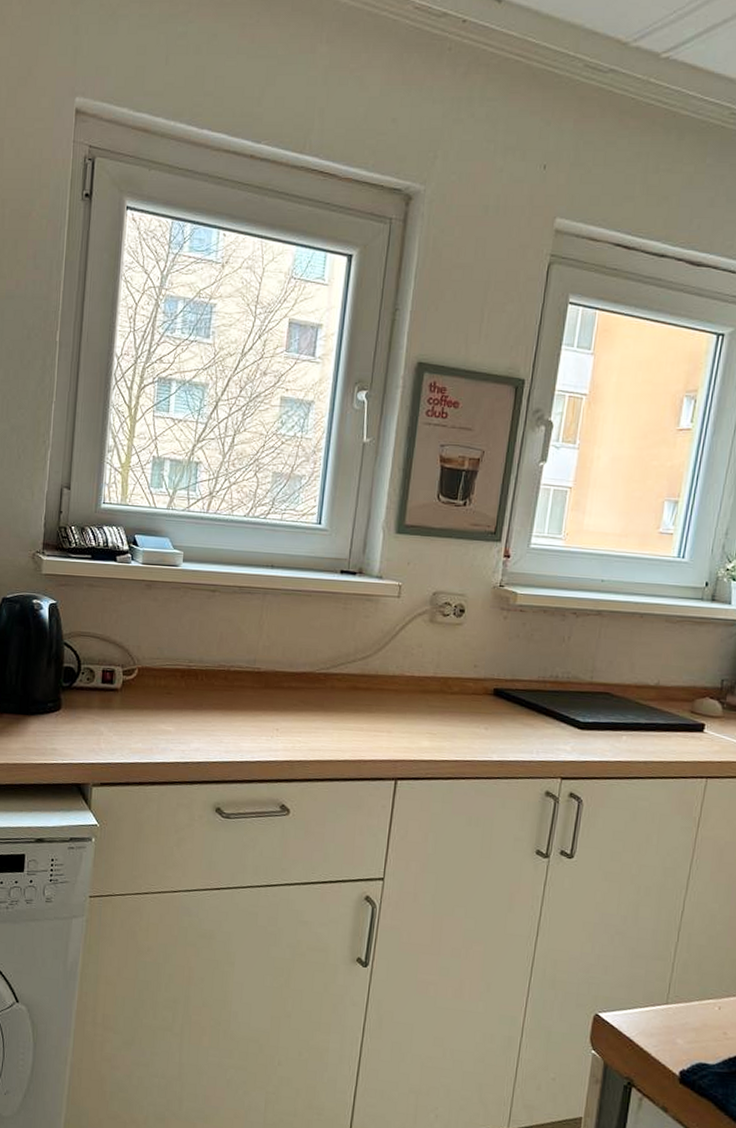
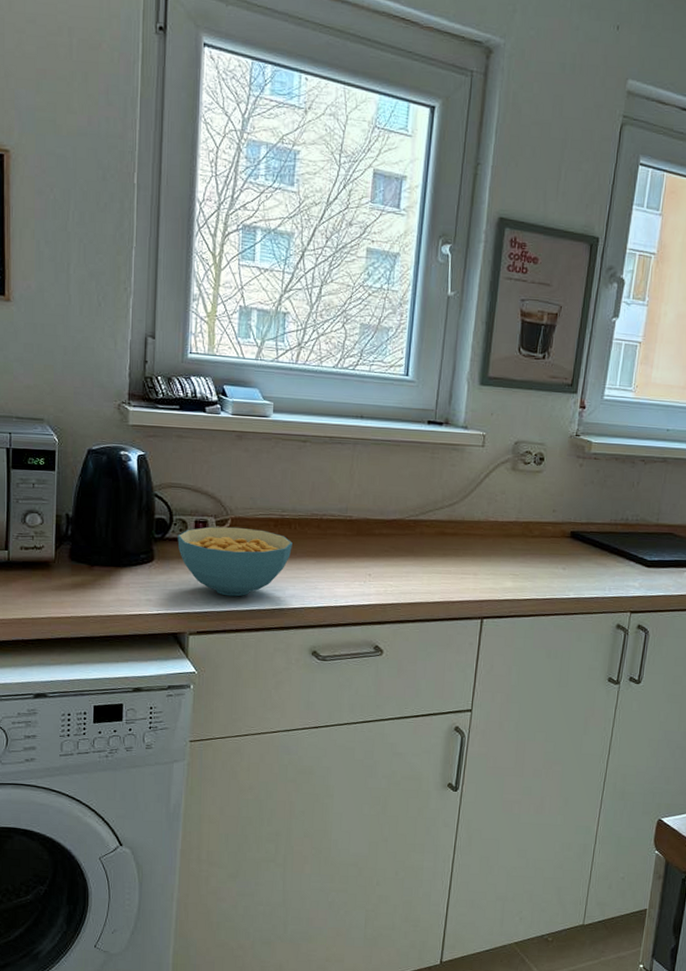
cereal bowl: none [84,676,199,749] -> present [177,526,292,597]

